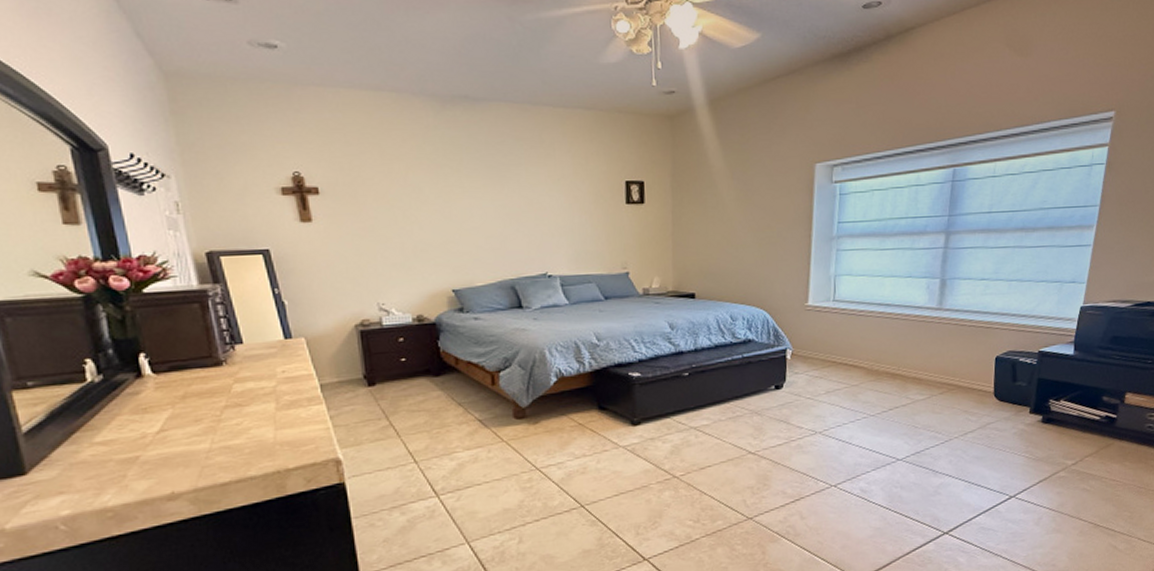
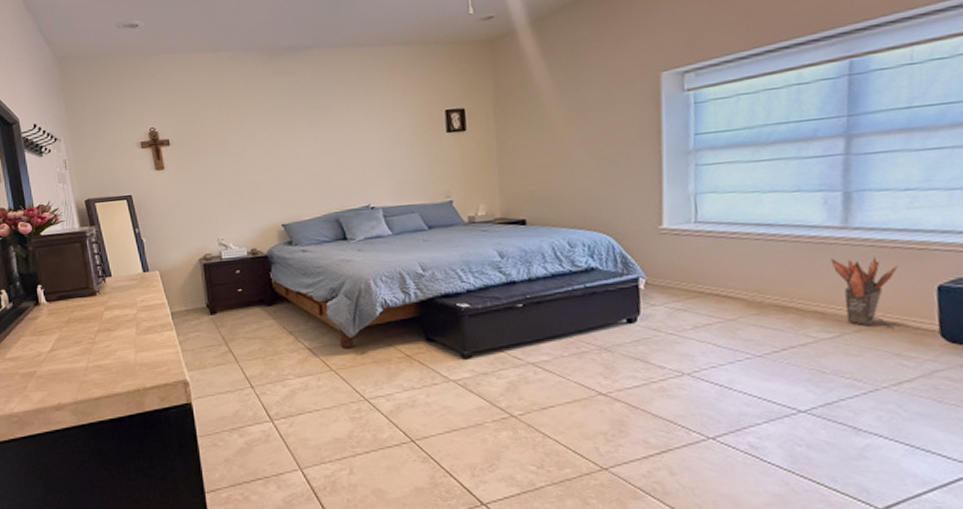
table lamp: none [928,333,971,392] -> present [830,257,898,330]

